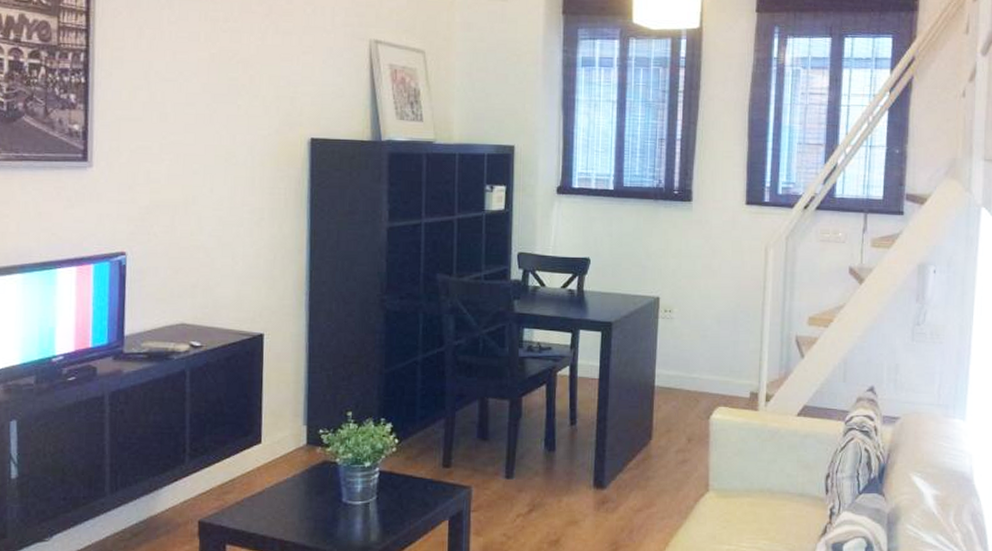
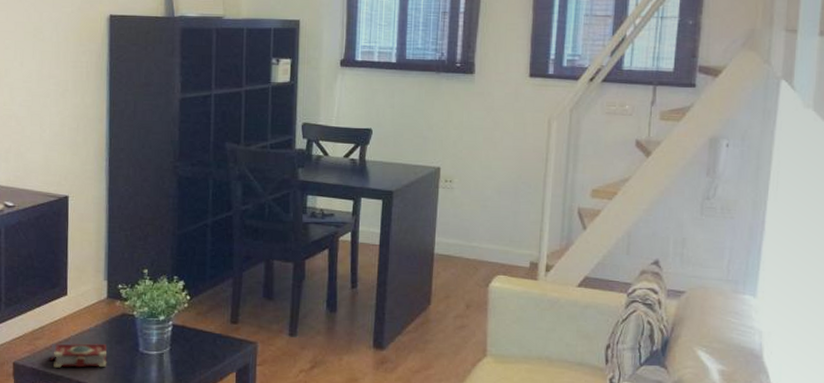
book: none [239,496,307,524] -> present [48,343,107,368]

